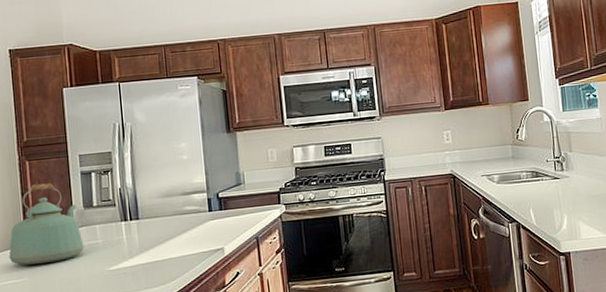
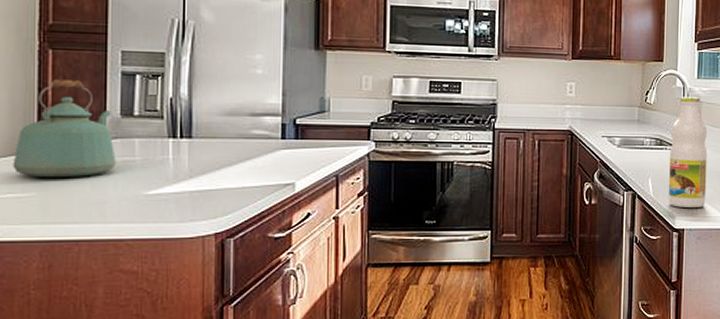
bottle: none [544,128,588,233] -> present [668,97,708,209]

